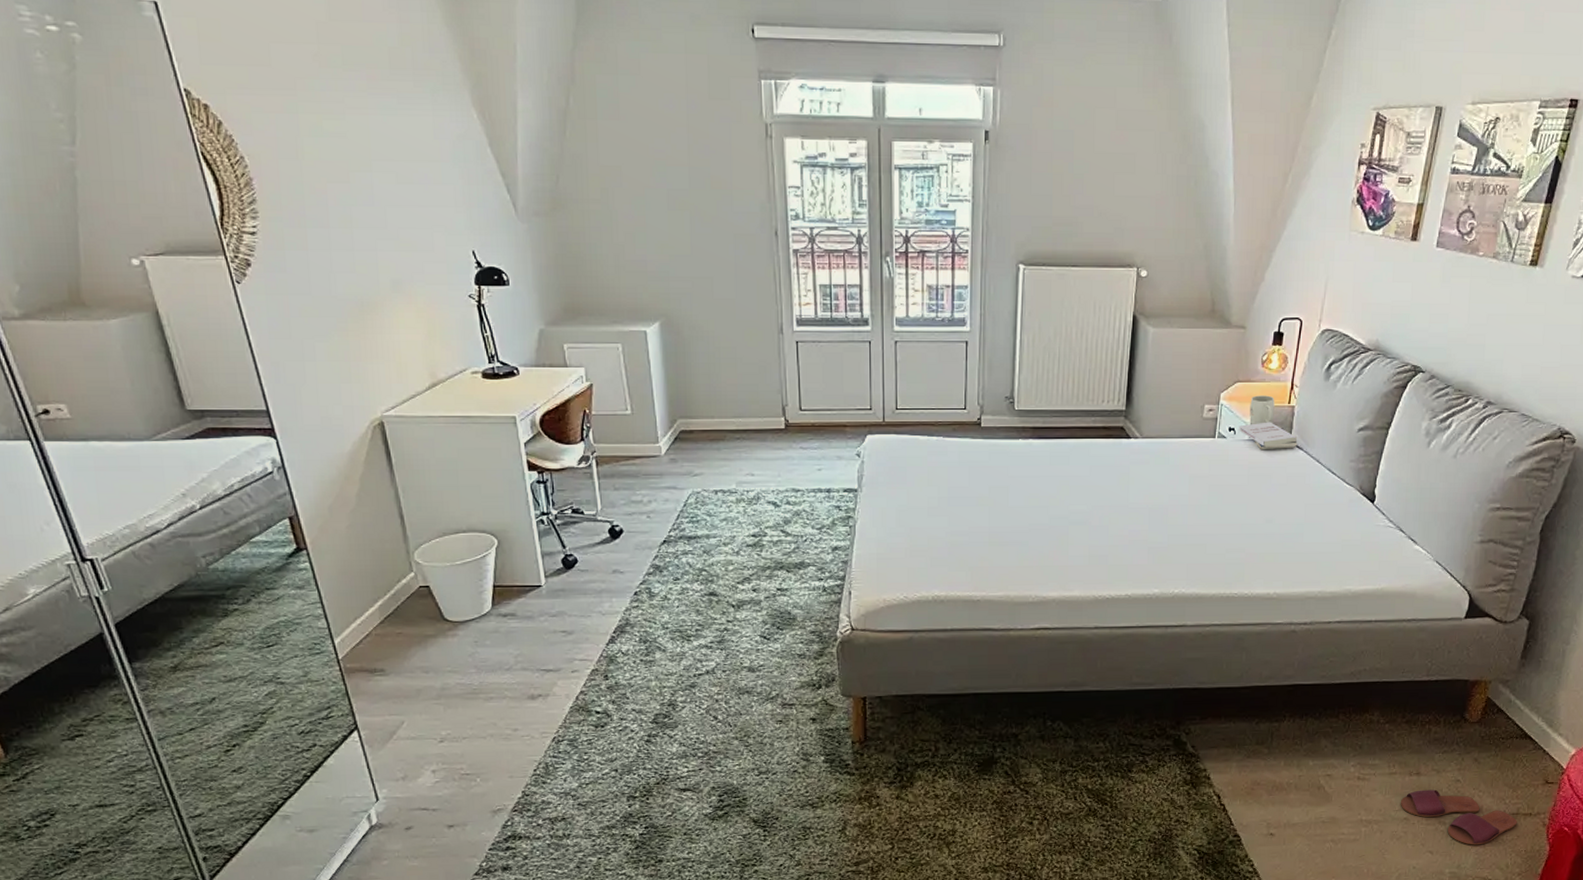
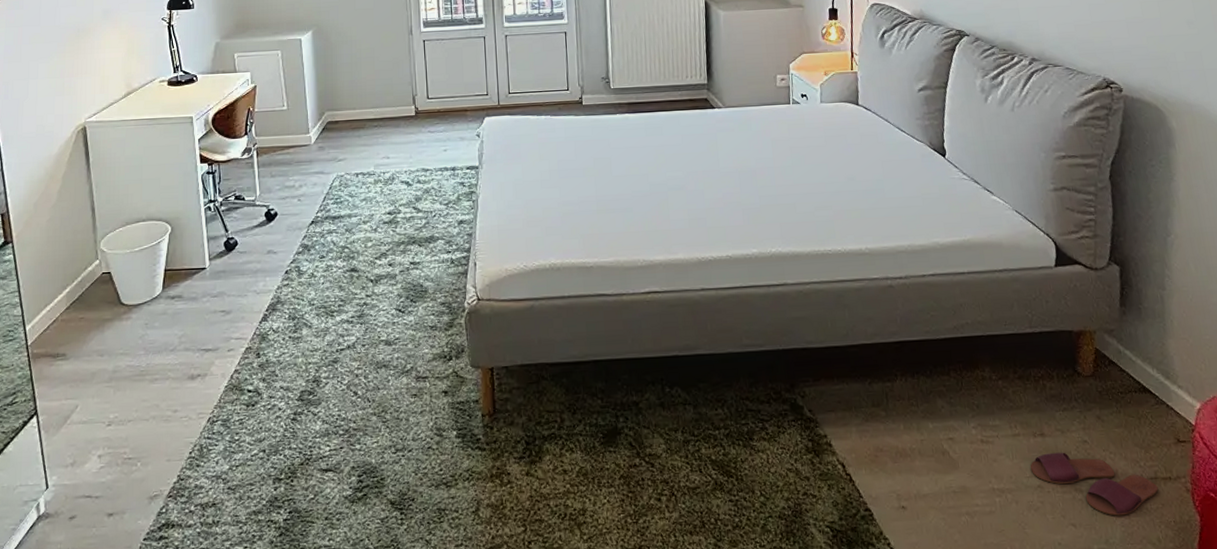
books: present [1238,422,1298,449] -> none [809,87,866,112]
mug: present [1249,395,1276,425] -> none [817,64,841,91]

